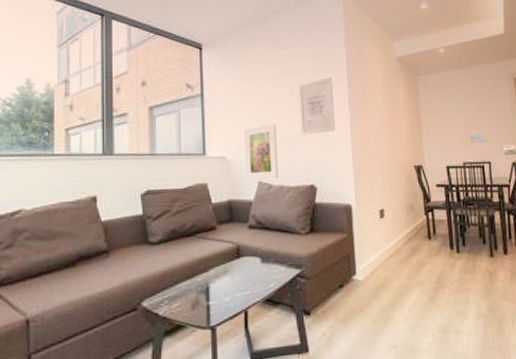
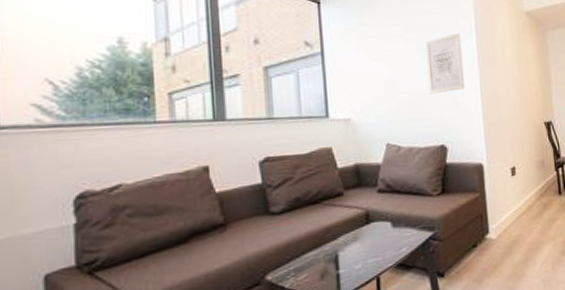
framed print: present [243,124,278,181] -> none [368,83,407,143]

